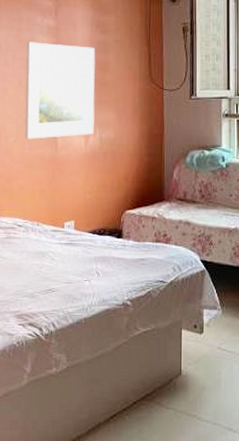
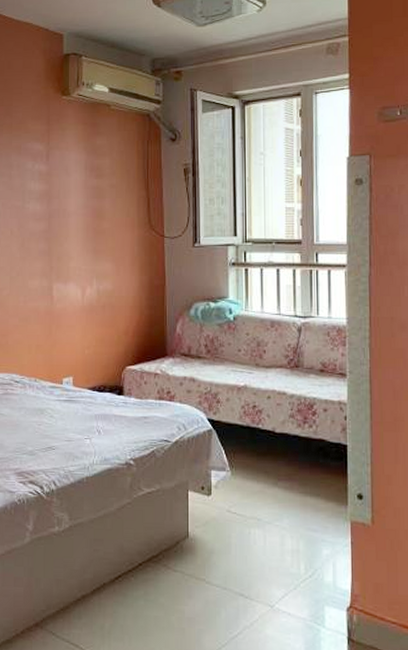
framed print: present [25,42,96,139] -> none [17,189,91,292]

